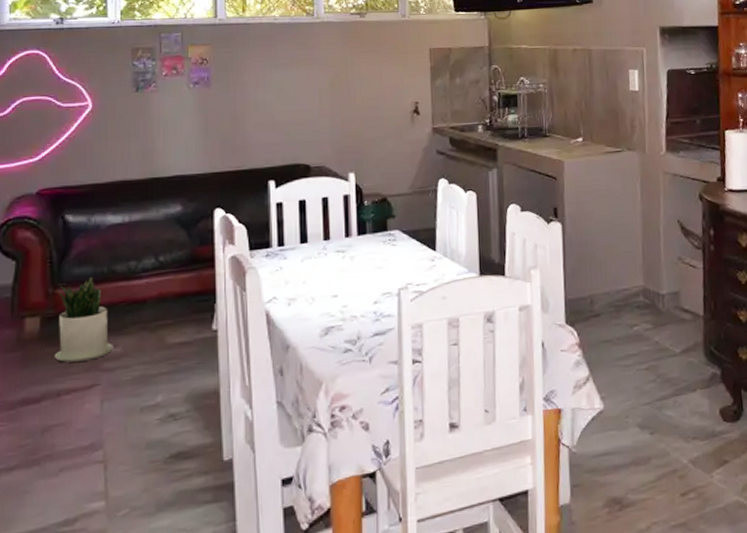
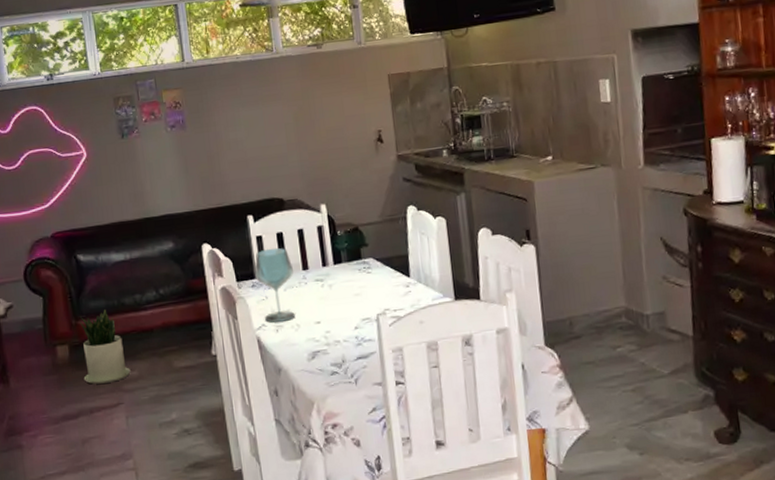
wine glass: none [271,215,313,296] -> present [255,247,295,323]

